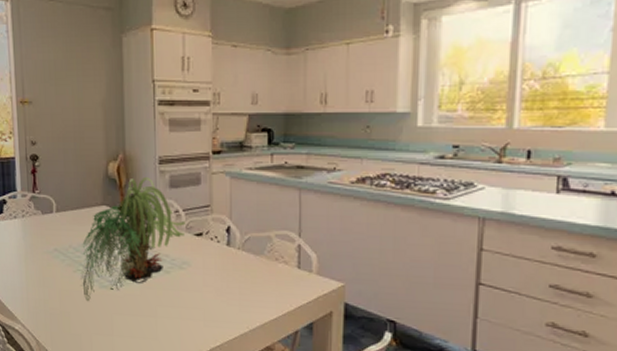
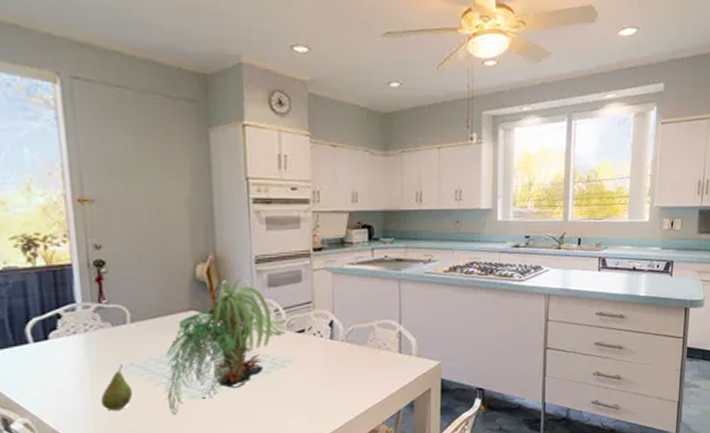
fruit: none [32,248,56,290] -> present [100,364,132,411]

